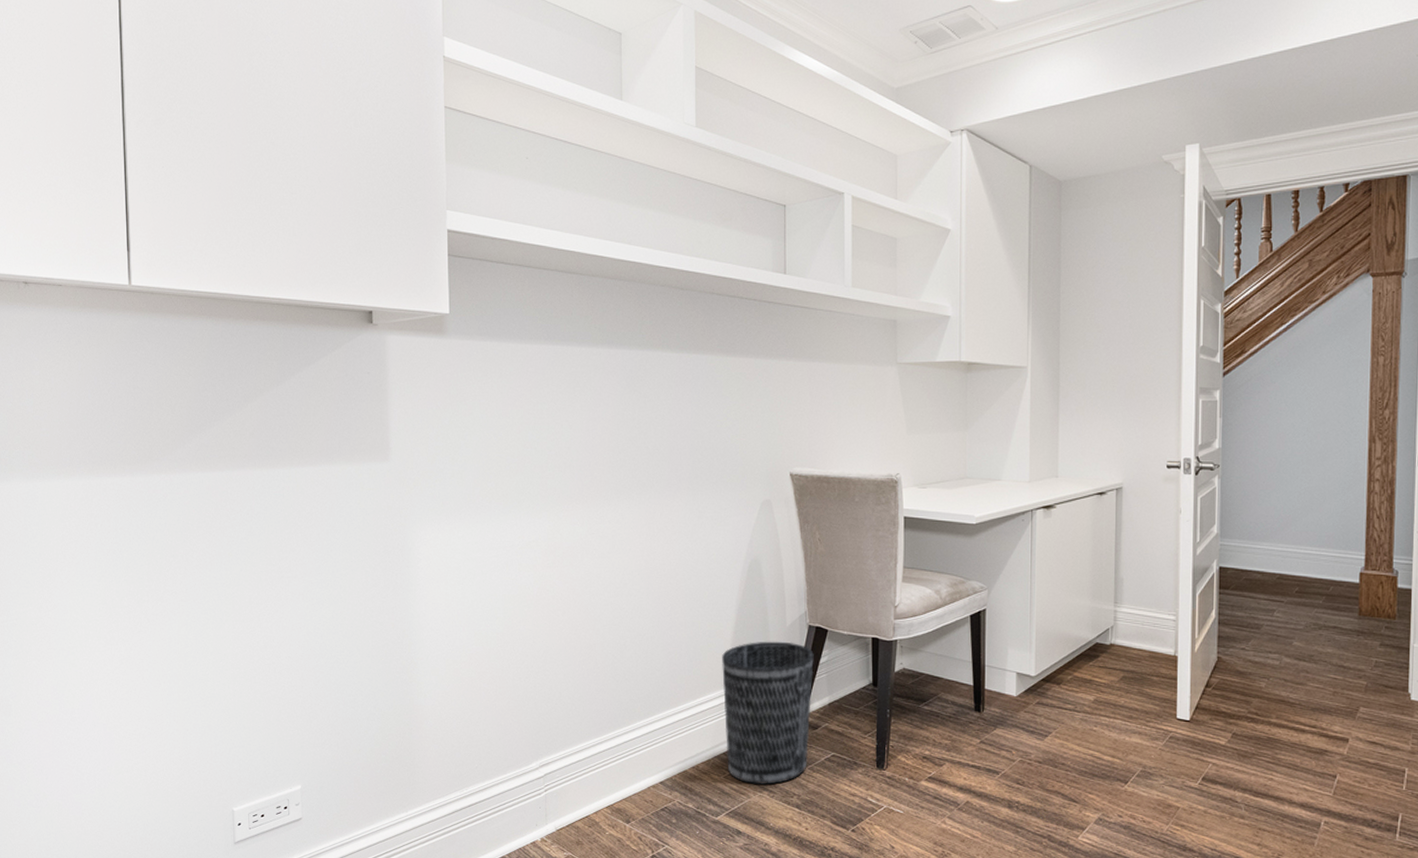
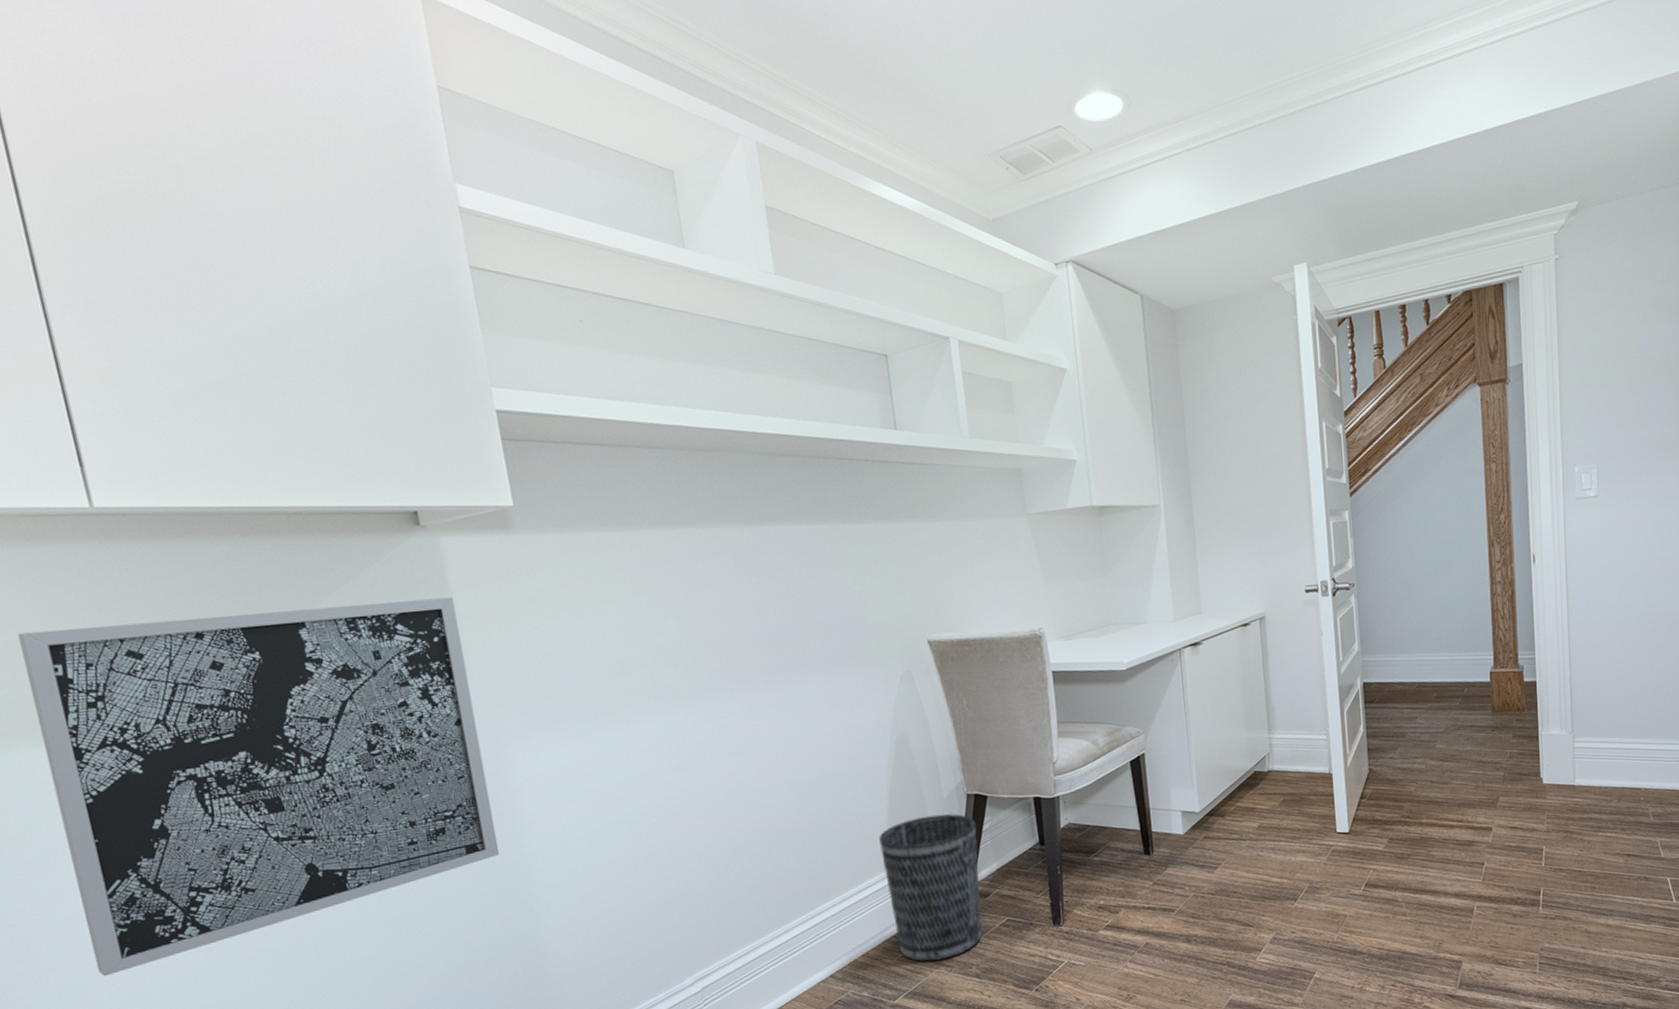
wall art: none [60,382,393,680] -> present [18,597,500,977]

